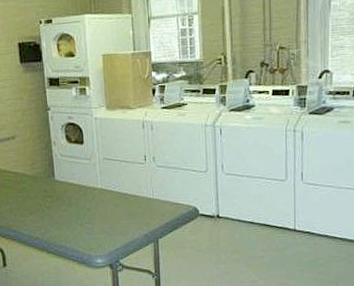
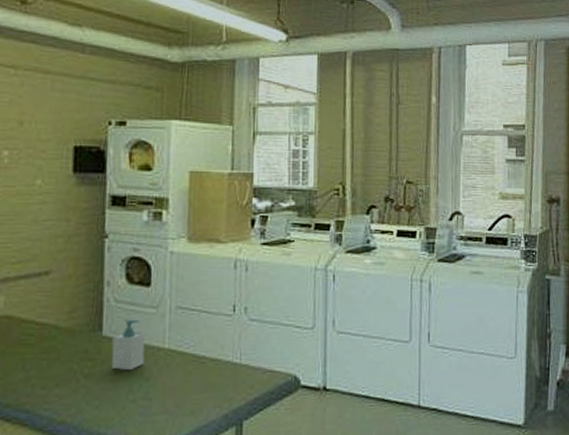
soap bottle: none [62,168,85,204] -> present [111,319,146,371]

